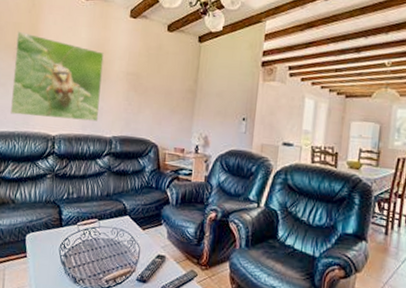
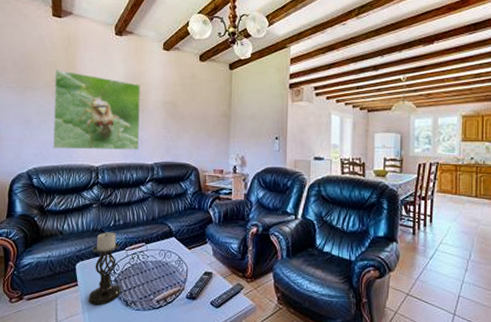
candle holder: none [36,204,72,279] -> present [88,232,121,305]

